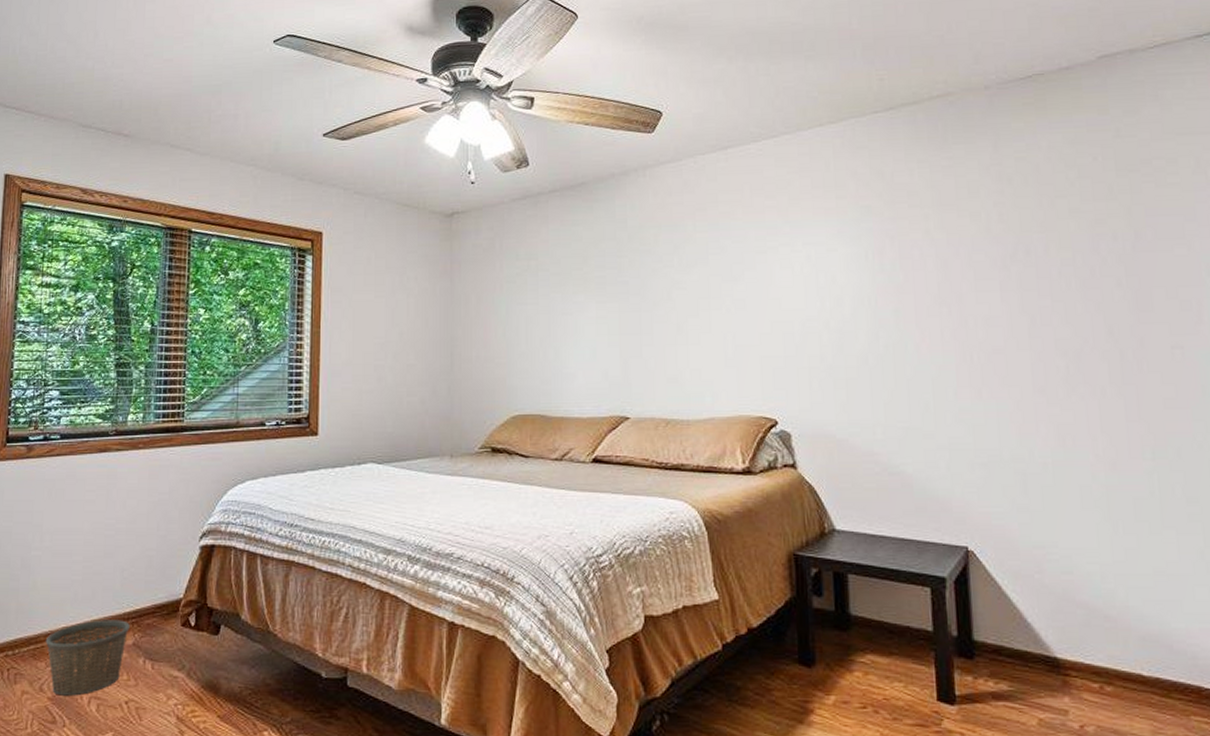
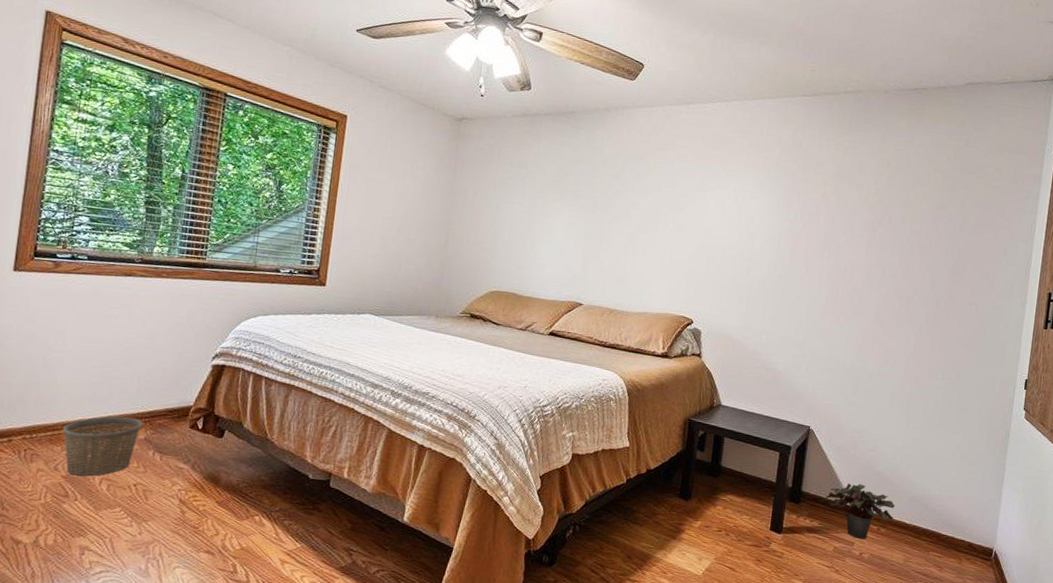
potted plant: none [1011,622,1122,704] -> present [825,484,895,539]

